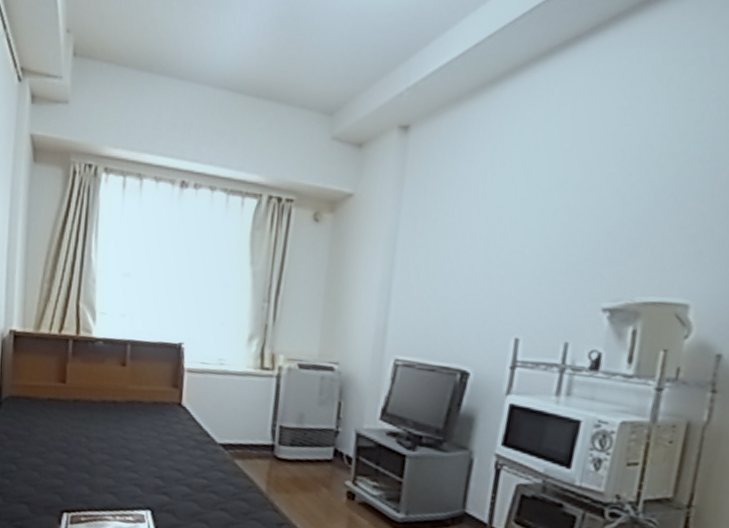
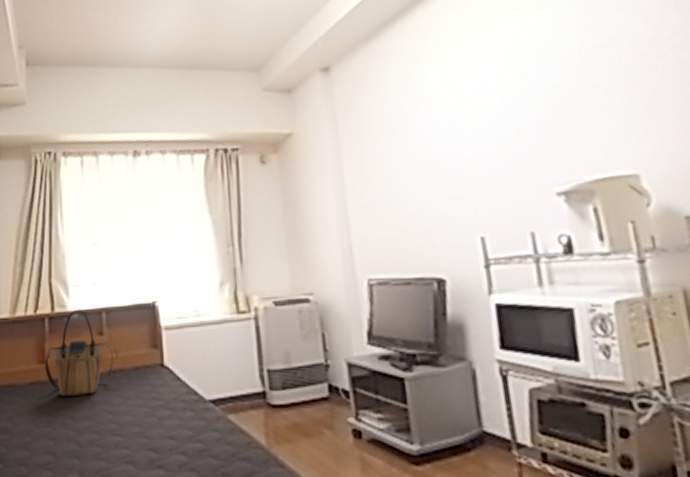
tote bag: none [65,337,138,419] -> present [45,310,118,397]

